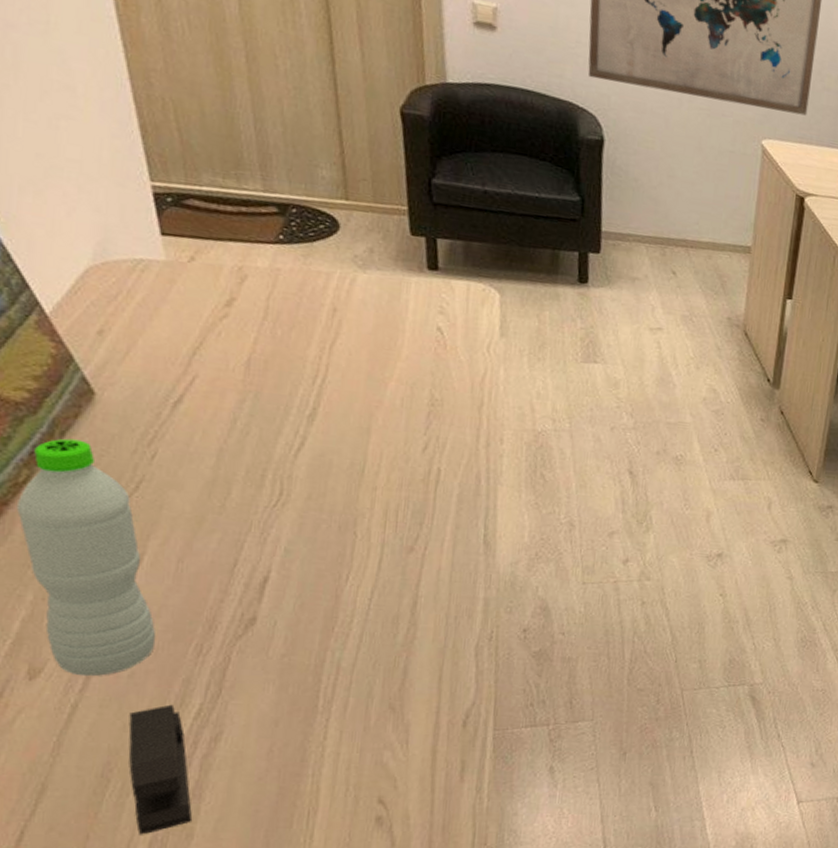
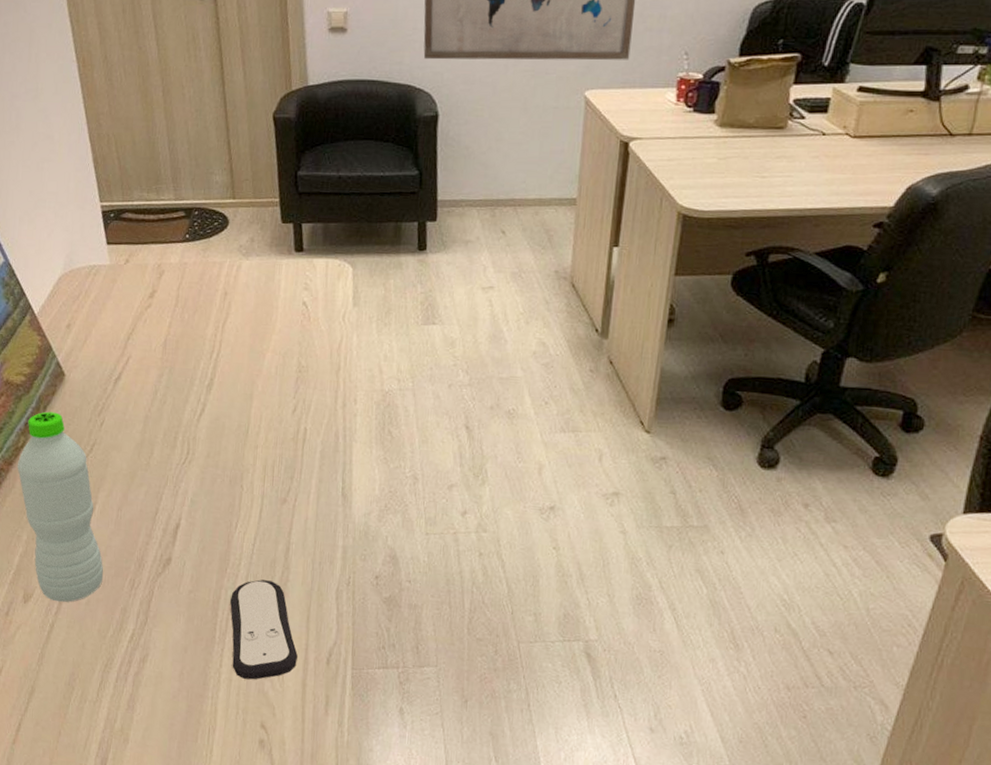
stapler: present [128,704,193,835] -> none [86,628,128,736]
remote control: none [338,638,428,751] -> present [230,579,299,680]

